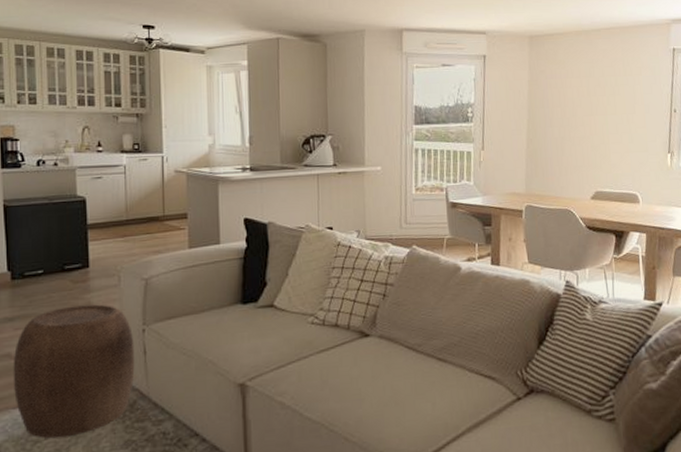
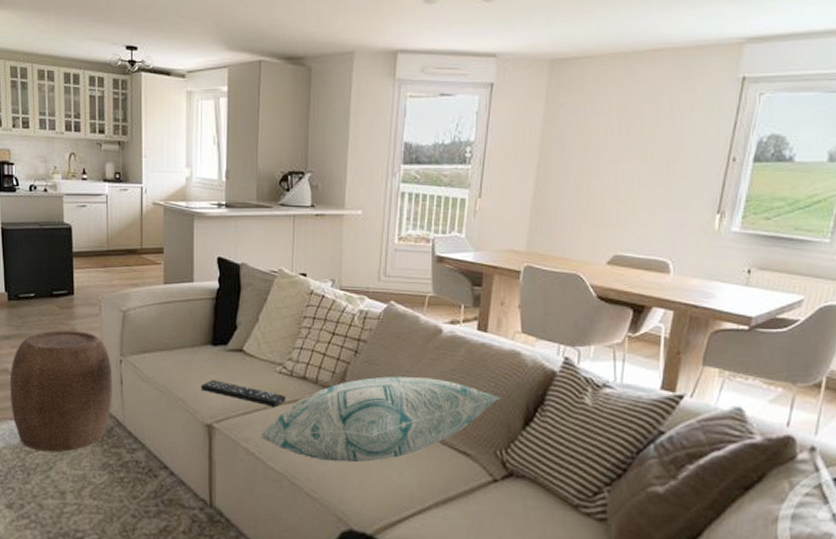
remote control: none [231,338,319,358] -> present [200,380,286,407]
decorative pillow: none [295,312,517,404] -> present [259,376,501,463]

